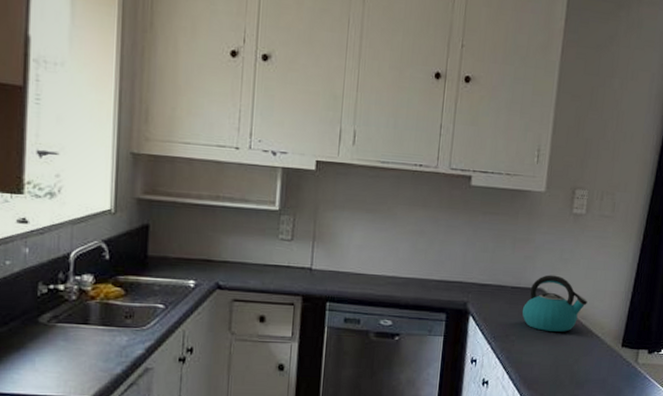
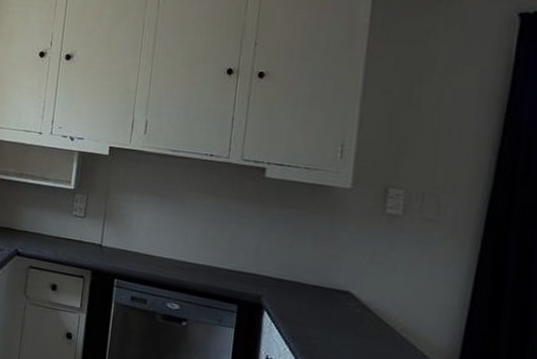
kettle: present [522,274,588,332] -> none [325,277,409,344]

